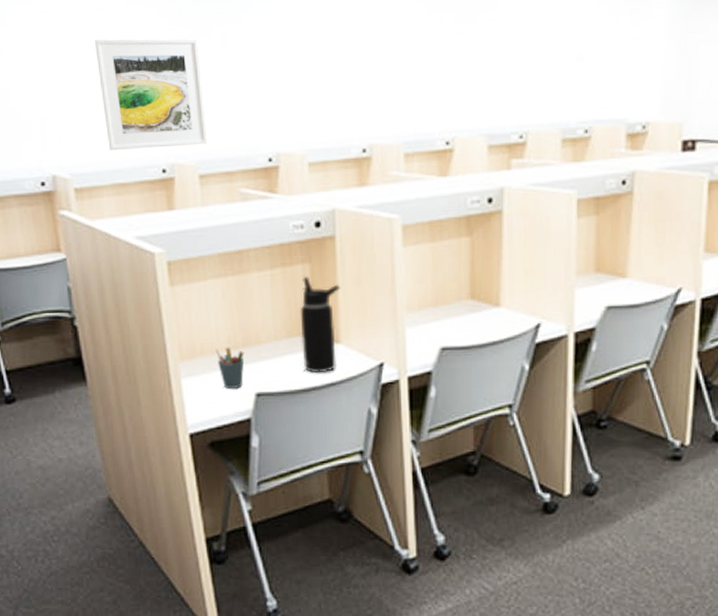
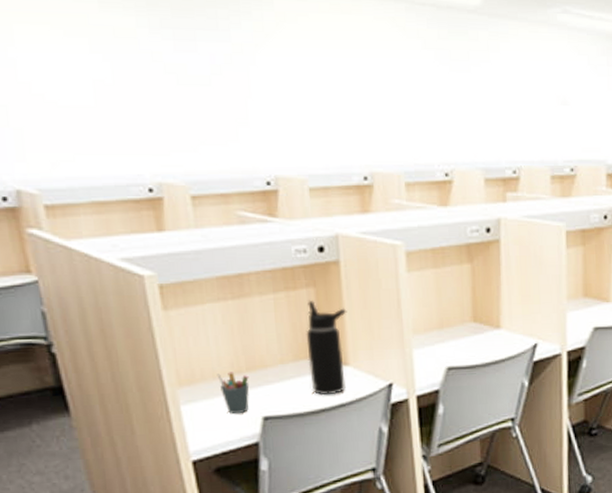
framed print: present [94,38,208,150] -> none [60,45,199,166]

